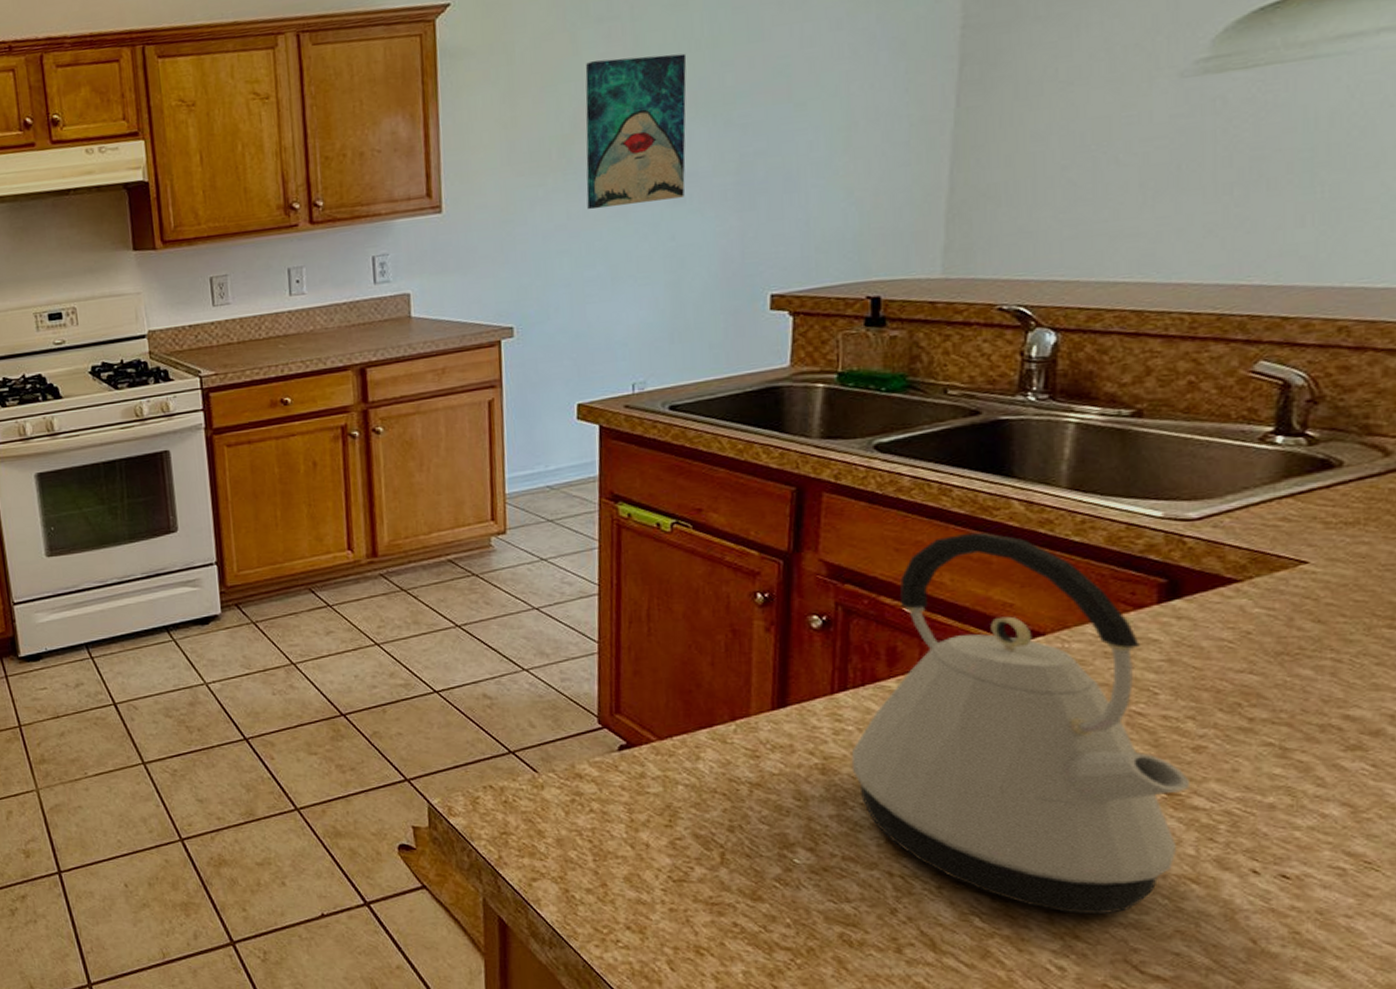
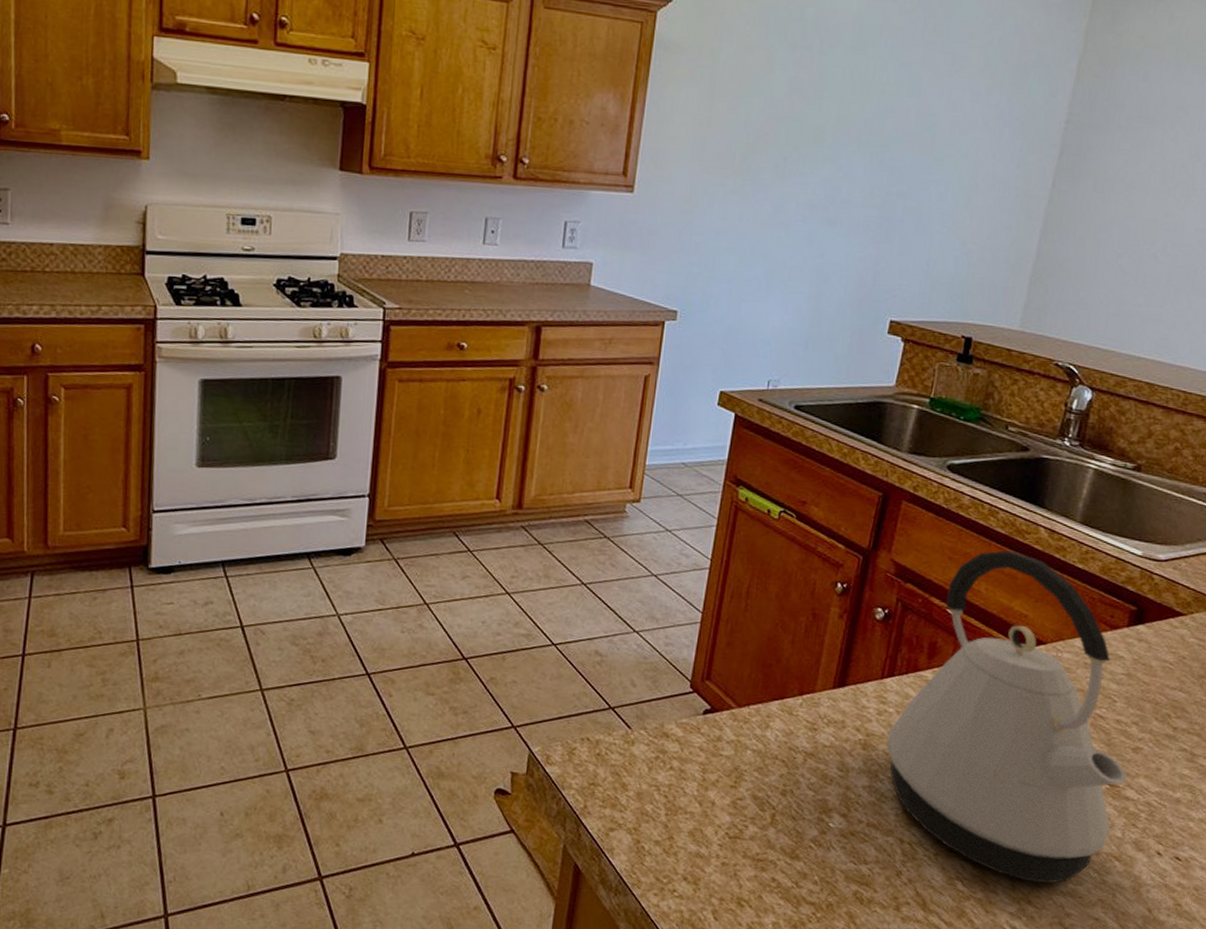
wall art: present [585,53,687,210] -> none [757,82,858,221]

